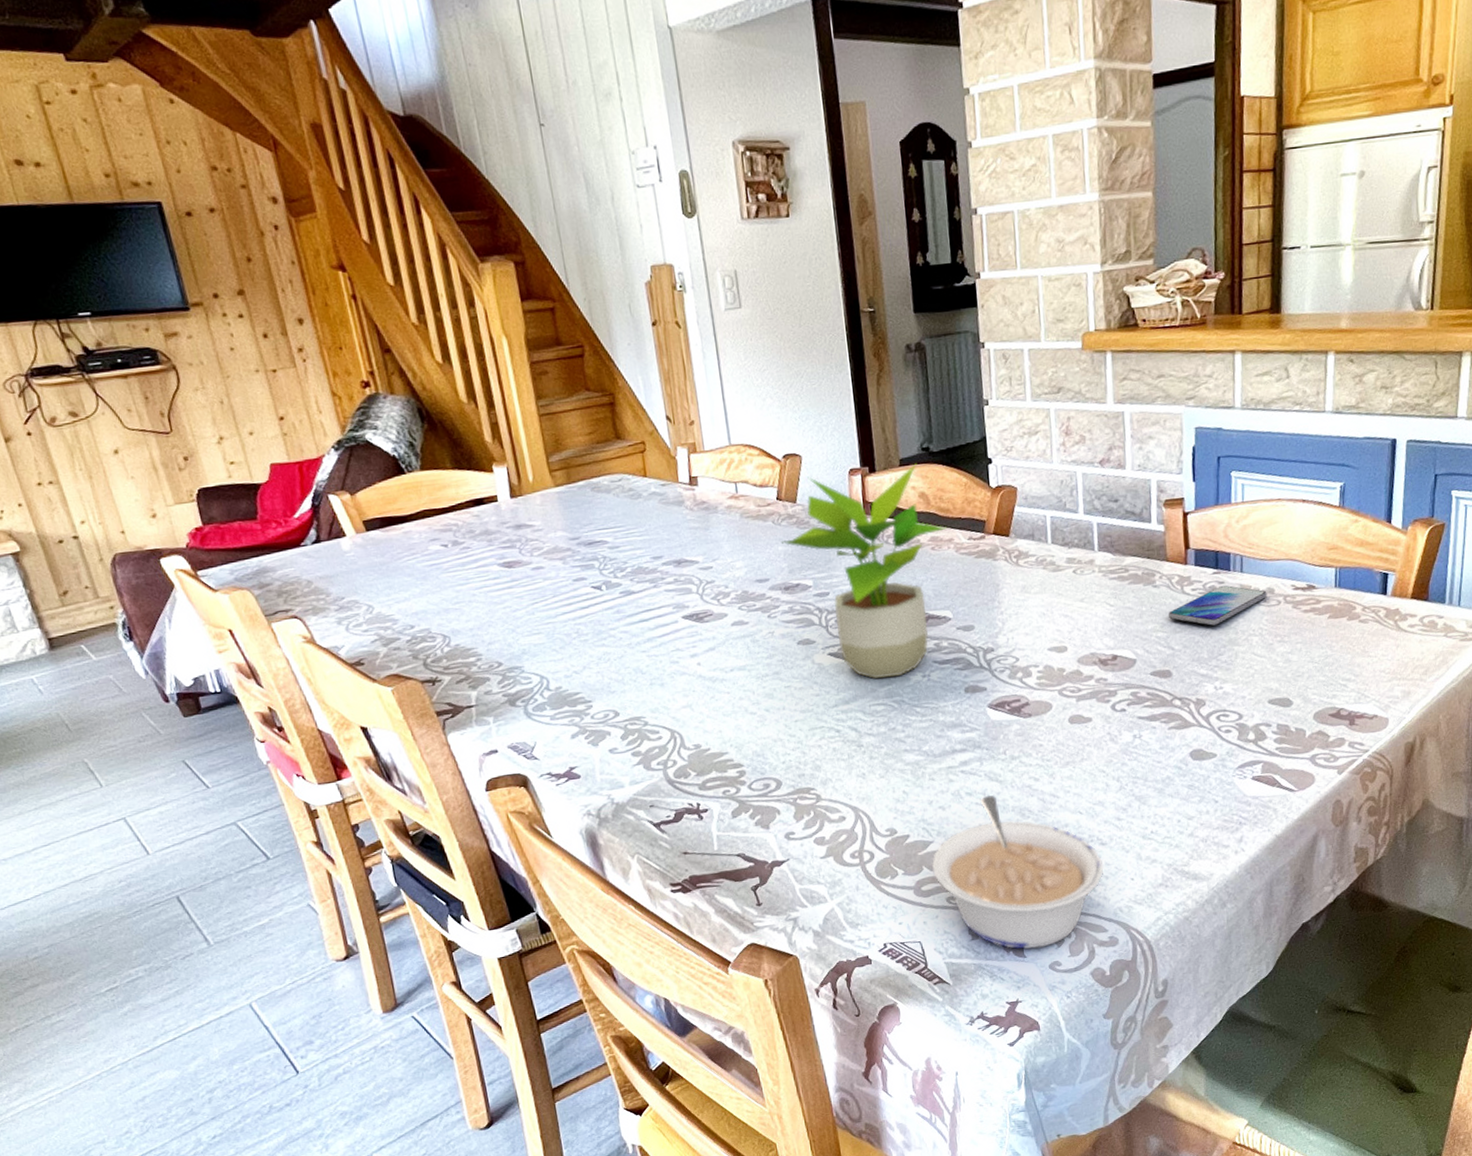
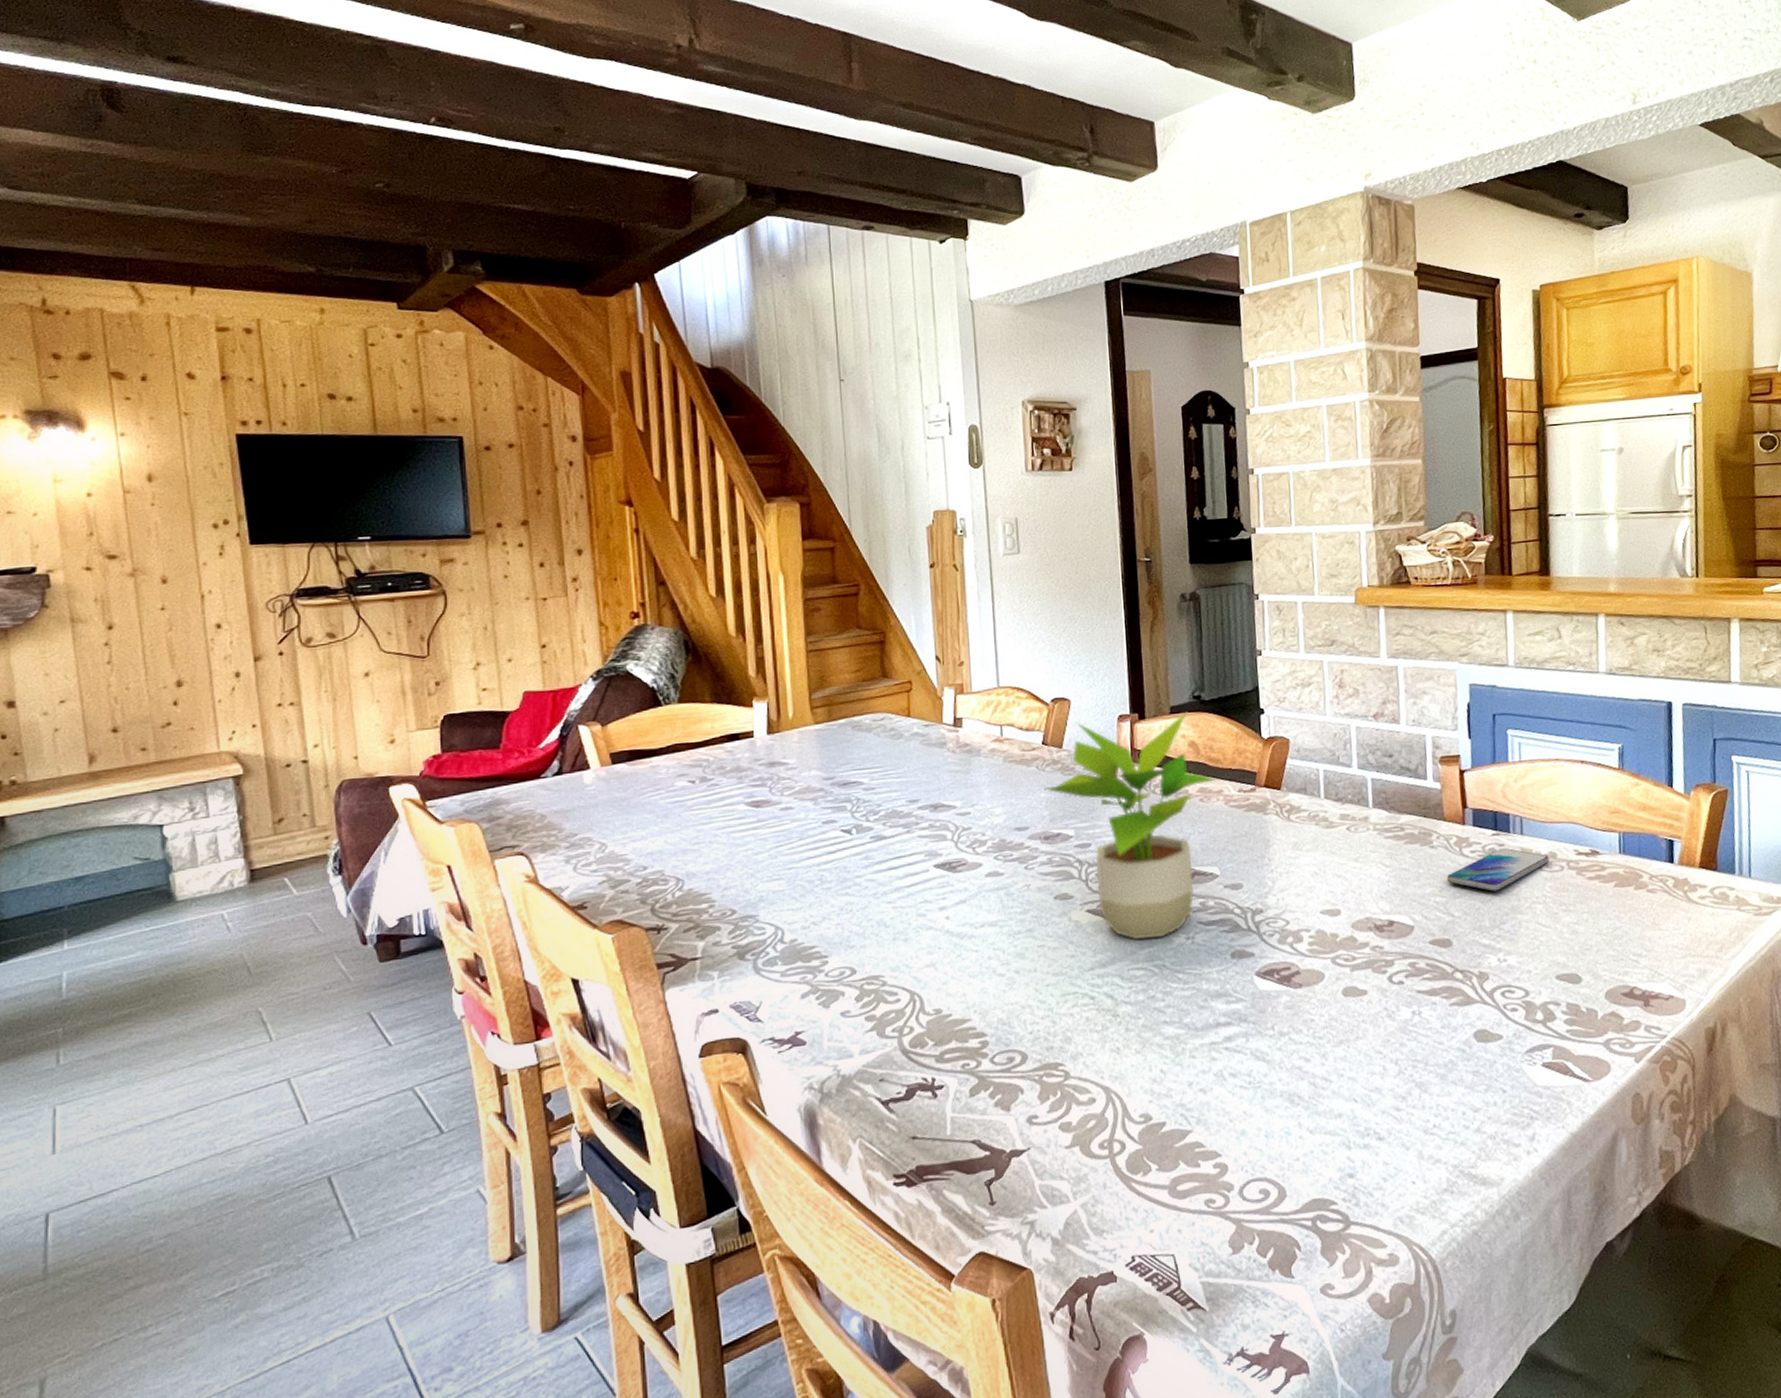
legume: present [931,795,1104,949] -> none [1189,1077,1382,1267]

